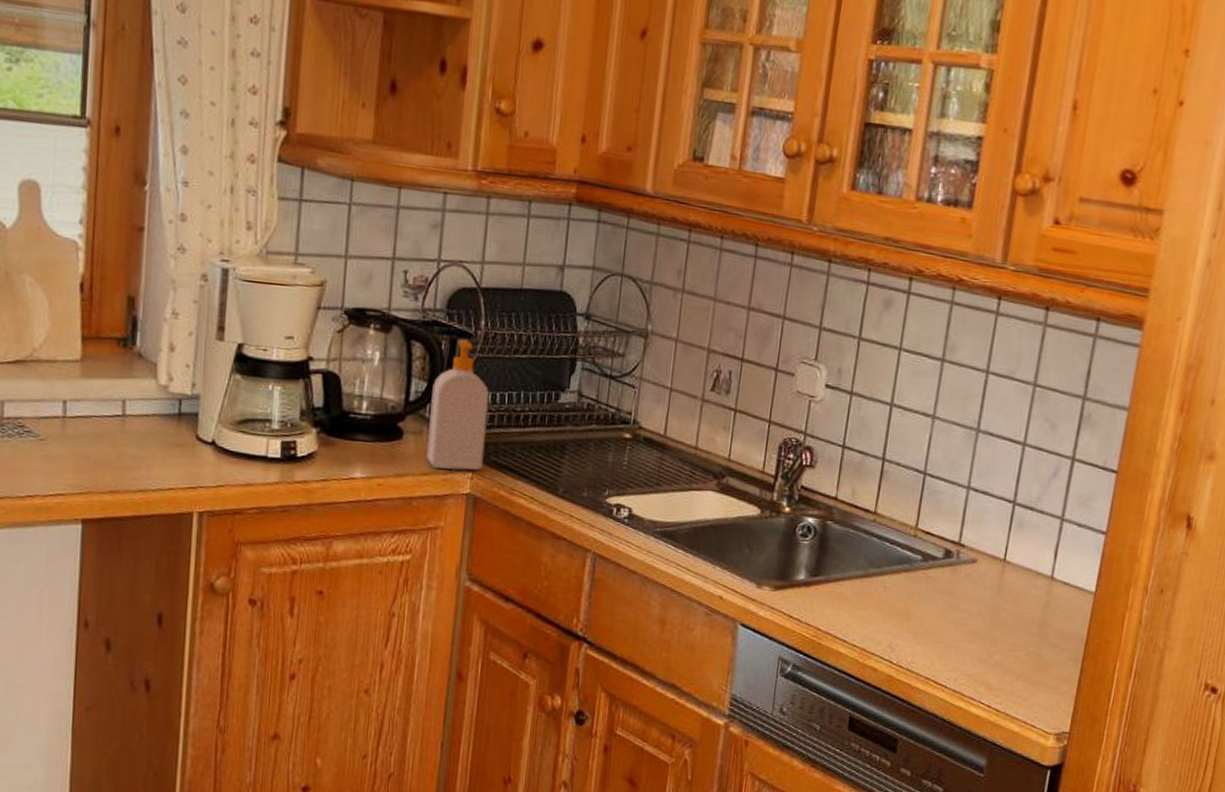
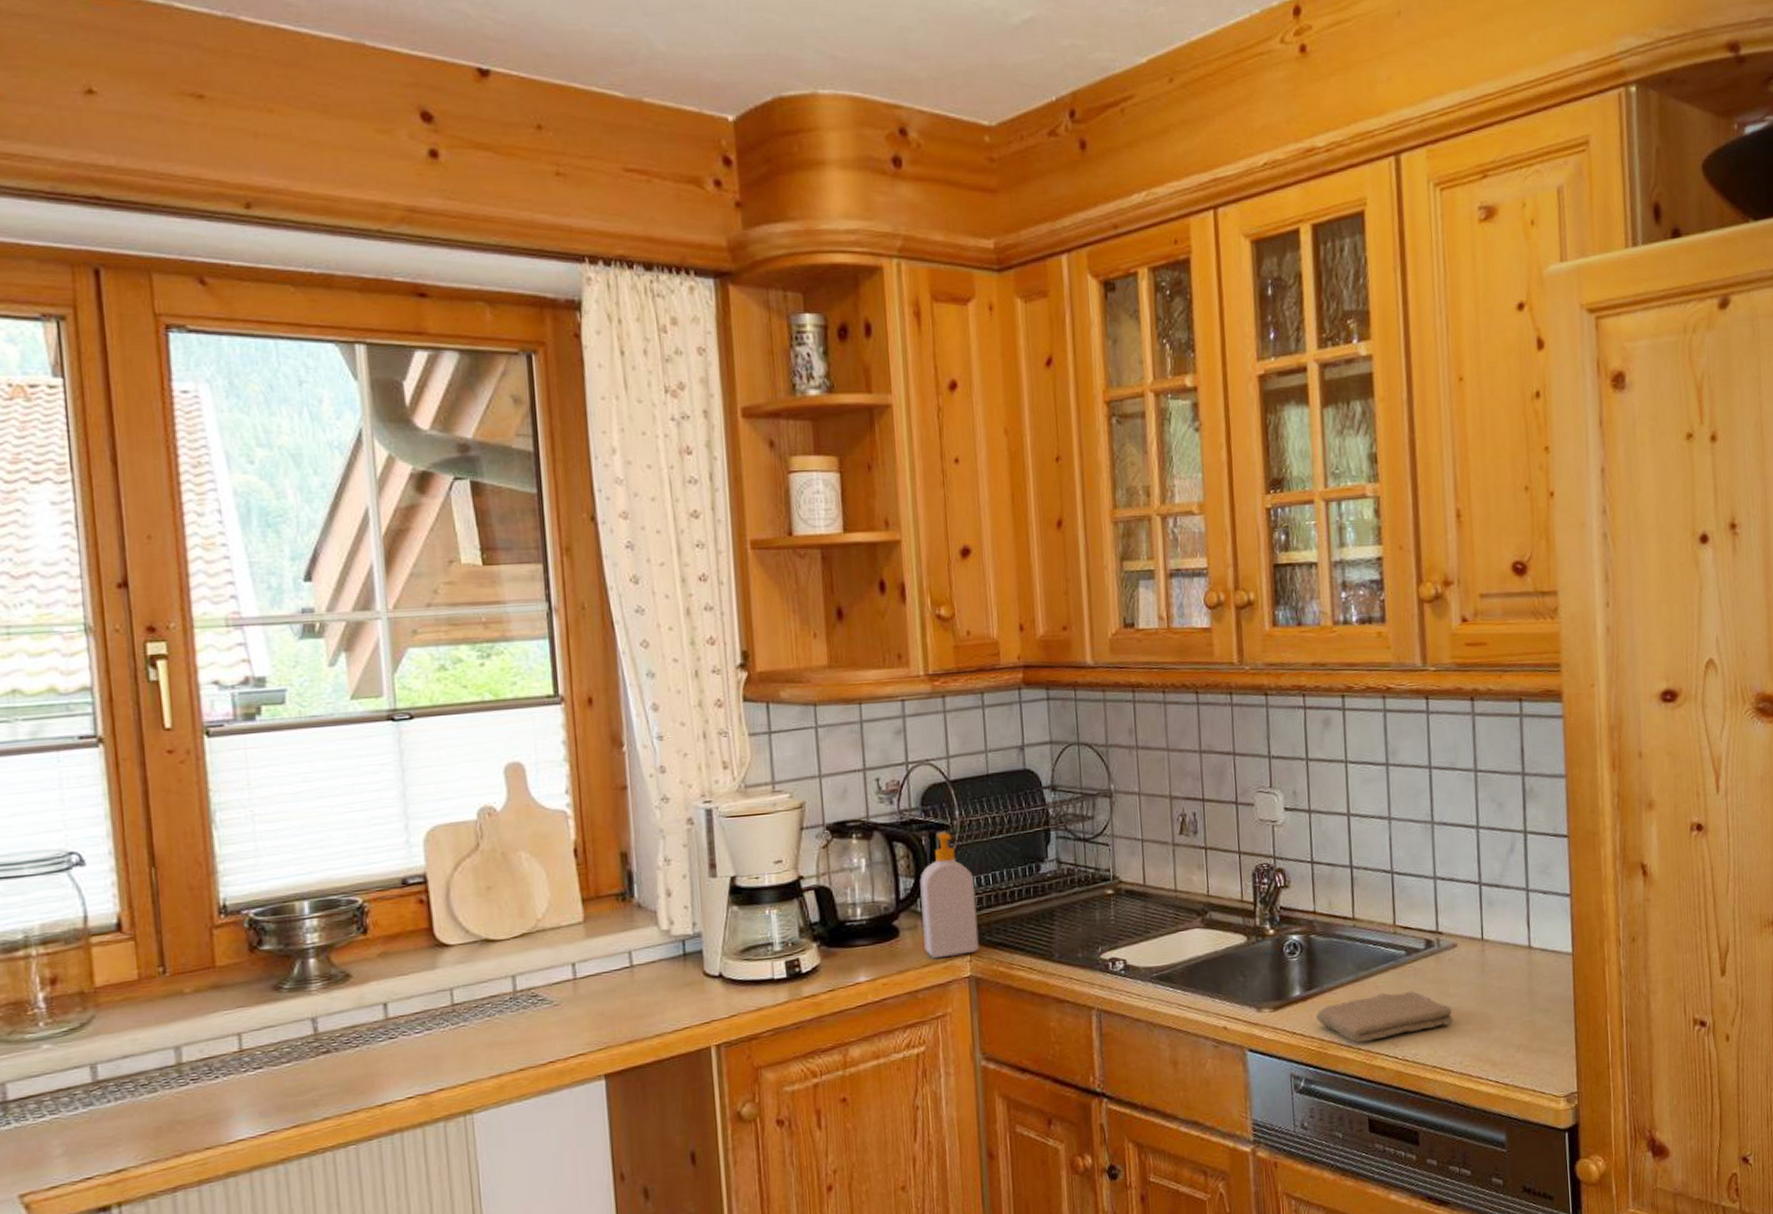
washcloth: none [816,594,958,640] -> present [1316,990,1454,1043]

